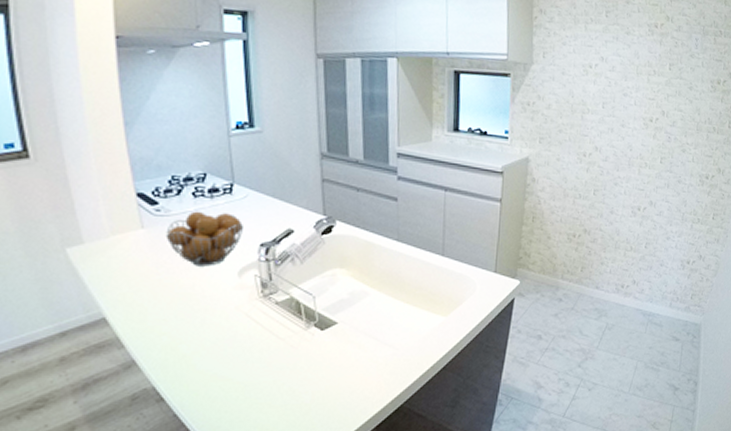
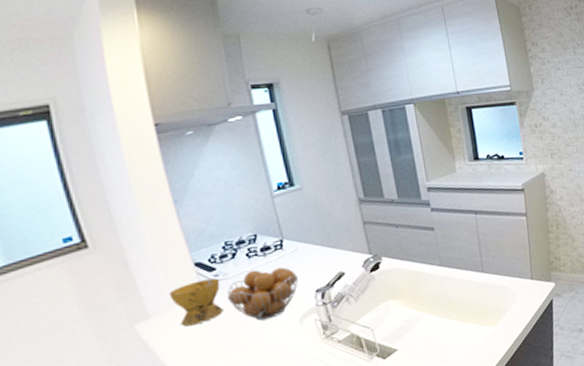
bowl: none [106,212,161,259] -> present [169,278,223,326]

